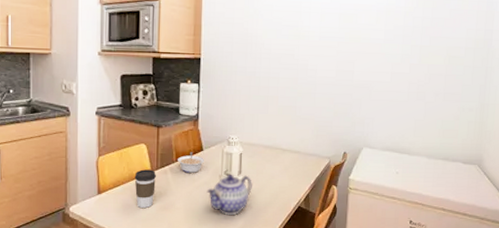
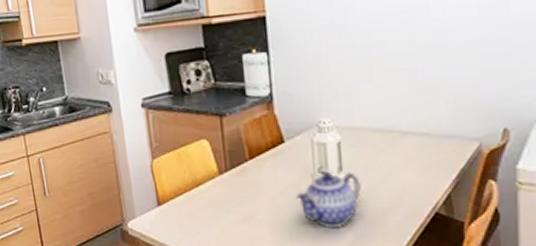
coffee cup: present [134,169,157,208] -> none [198,172,228,221]
legume: present [178,152,204,173] -> none [251,145,288,173]

